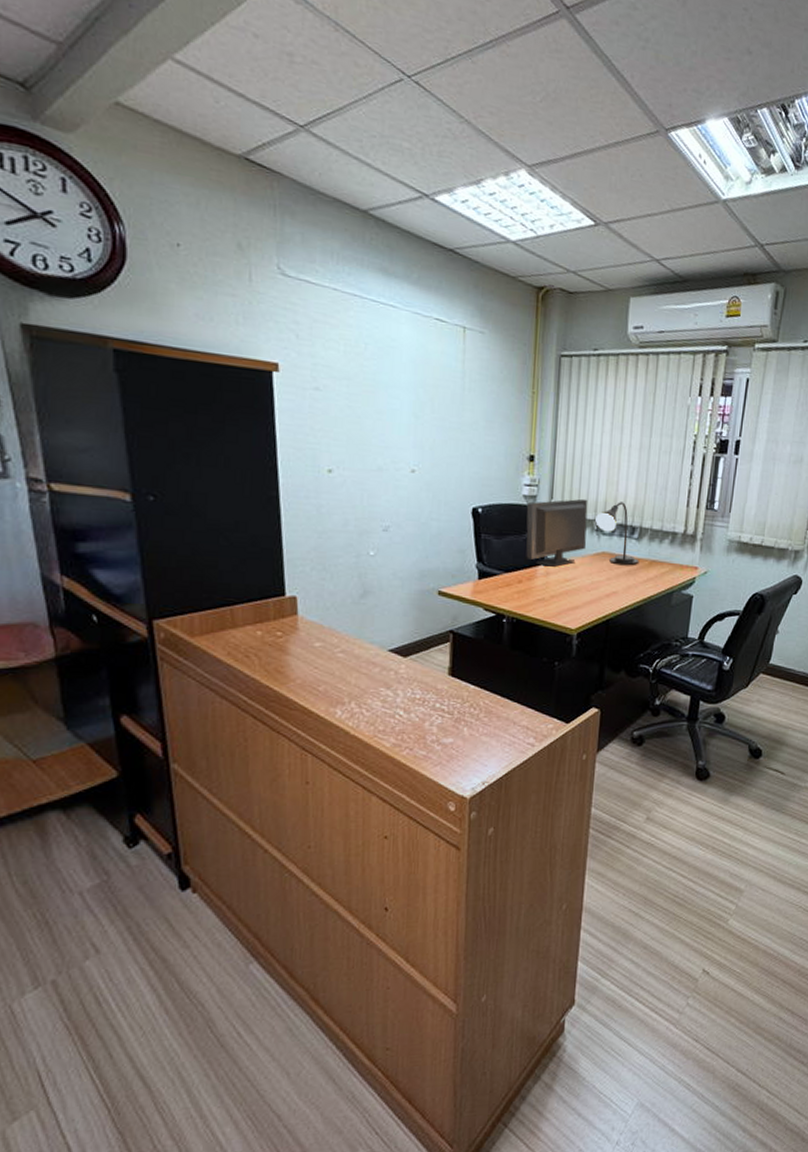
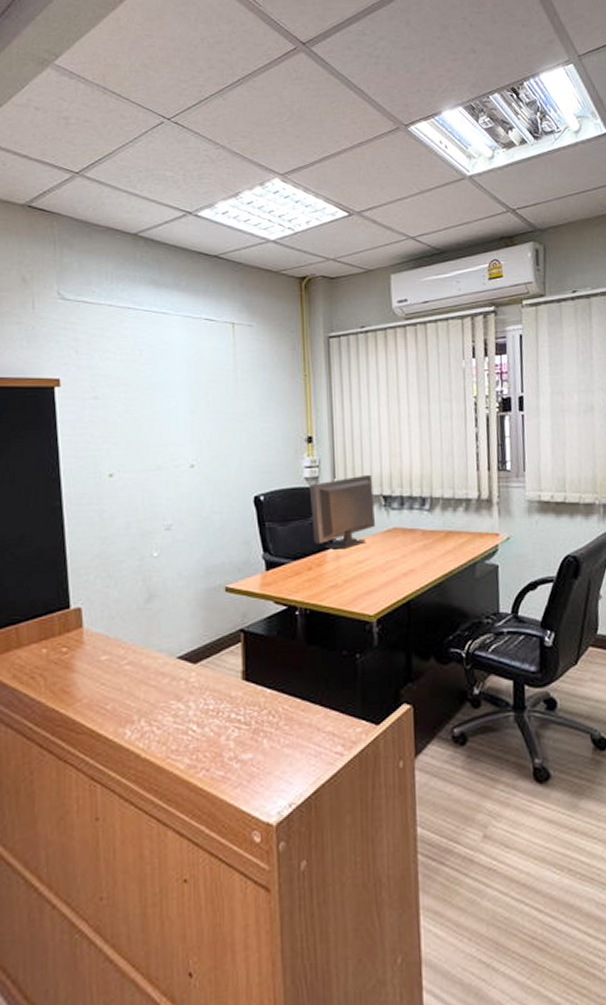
desk lamp: present [595,502,640,566] -> none [382,473,435,541]

